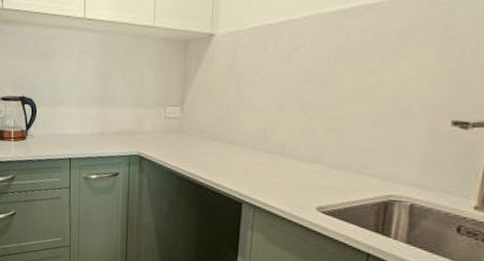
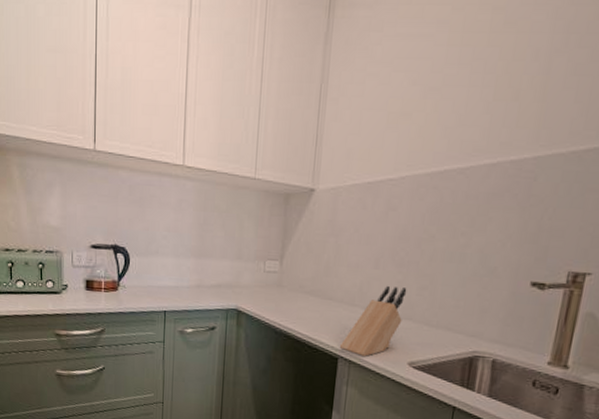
knife block: none [243,128,313,201] -> present [339,285,407,356]

